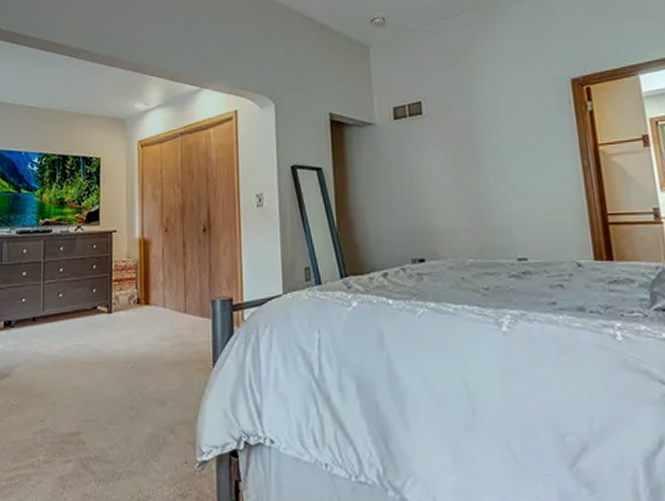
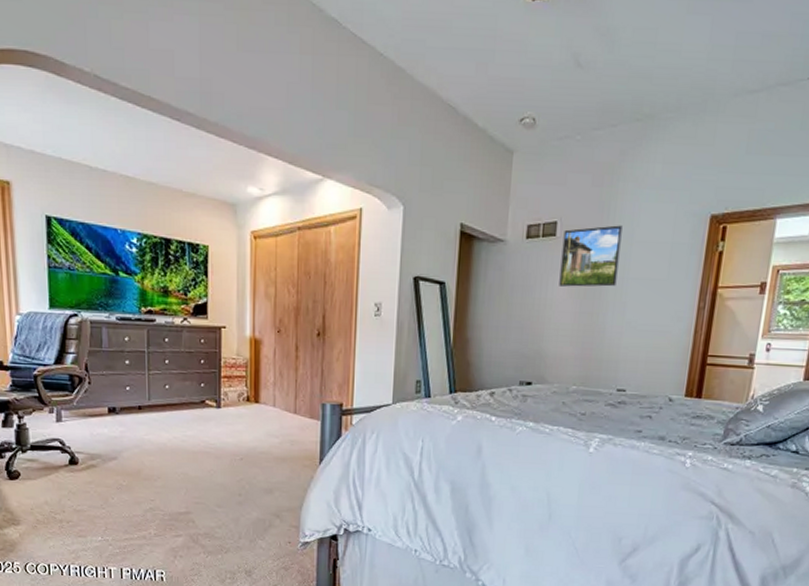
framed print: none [429,98,492,160] -> present [559,225,623,287]

